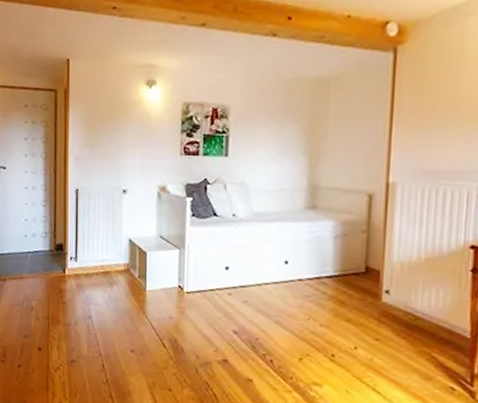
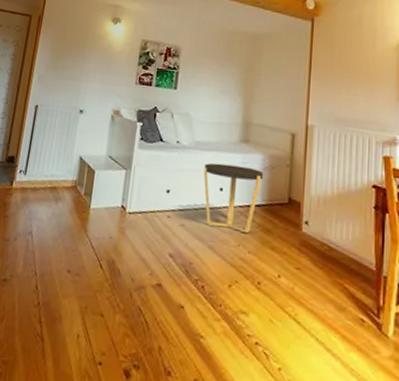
side table: none [265,234,336,307] -> present [203,163,264,234]

